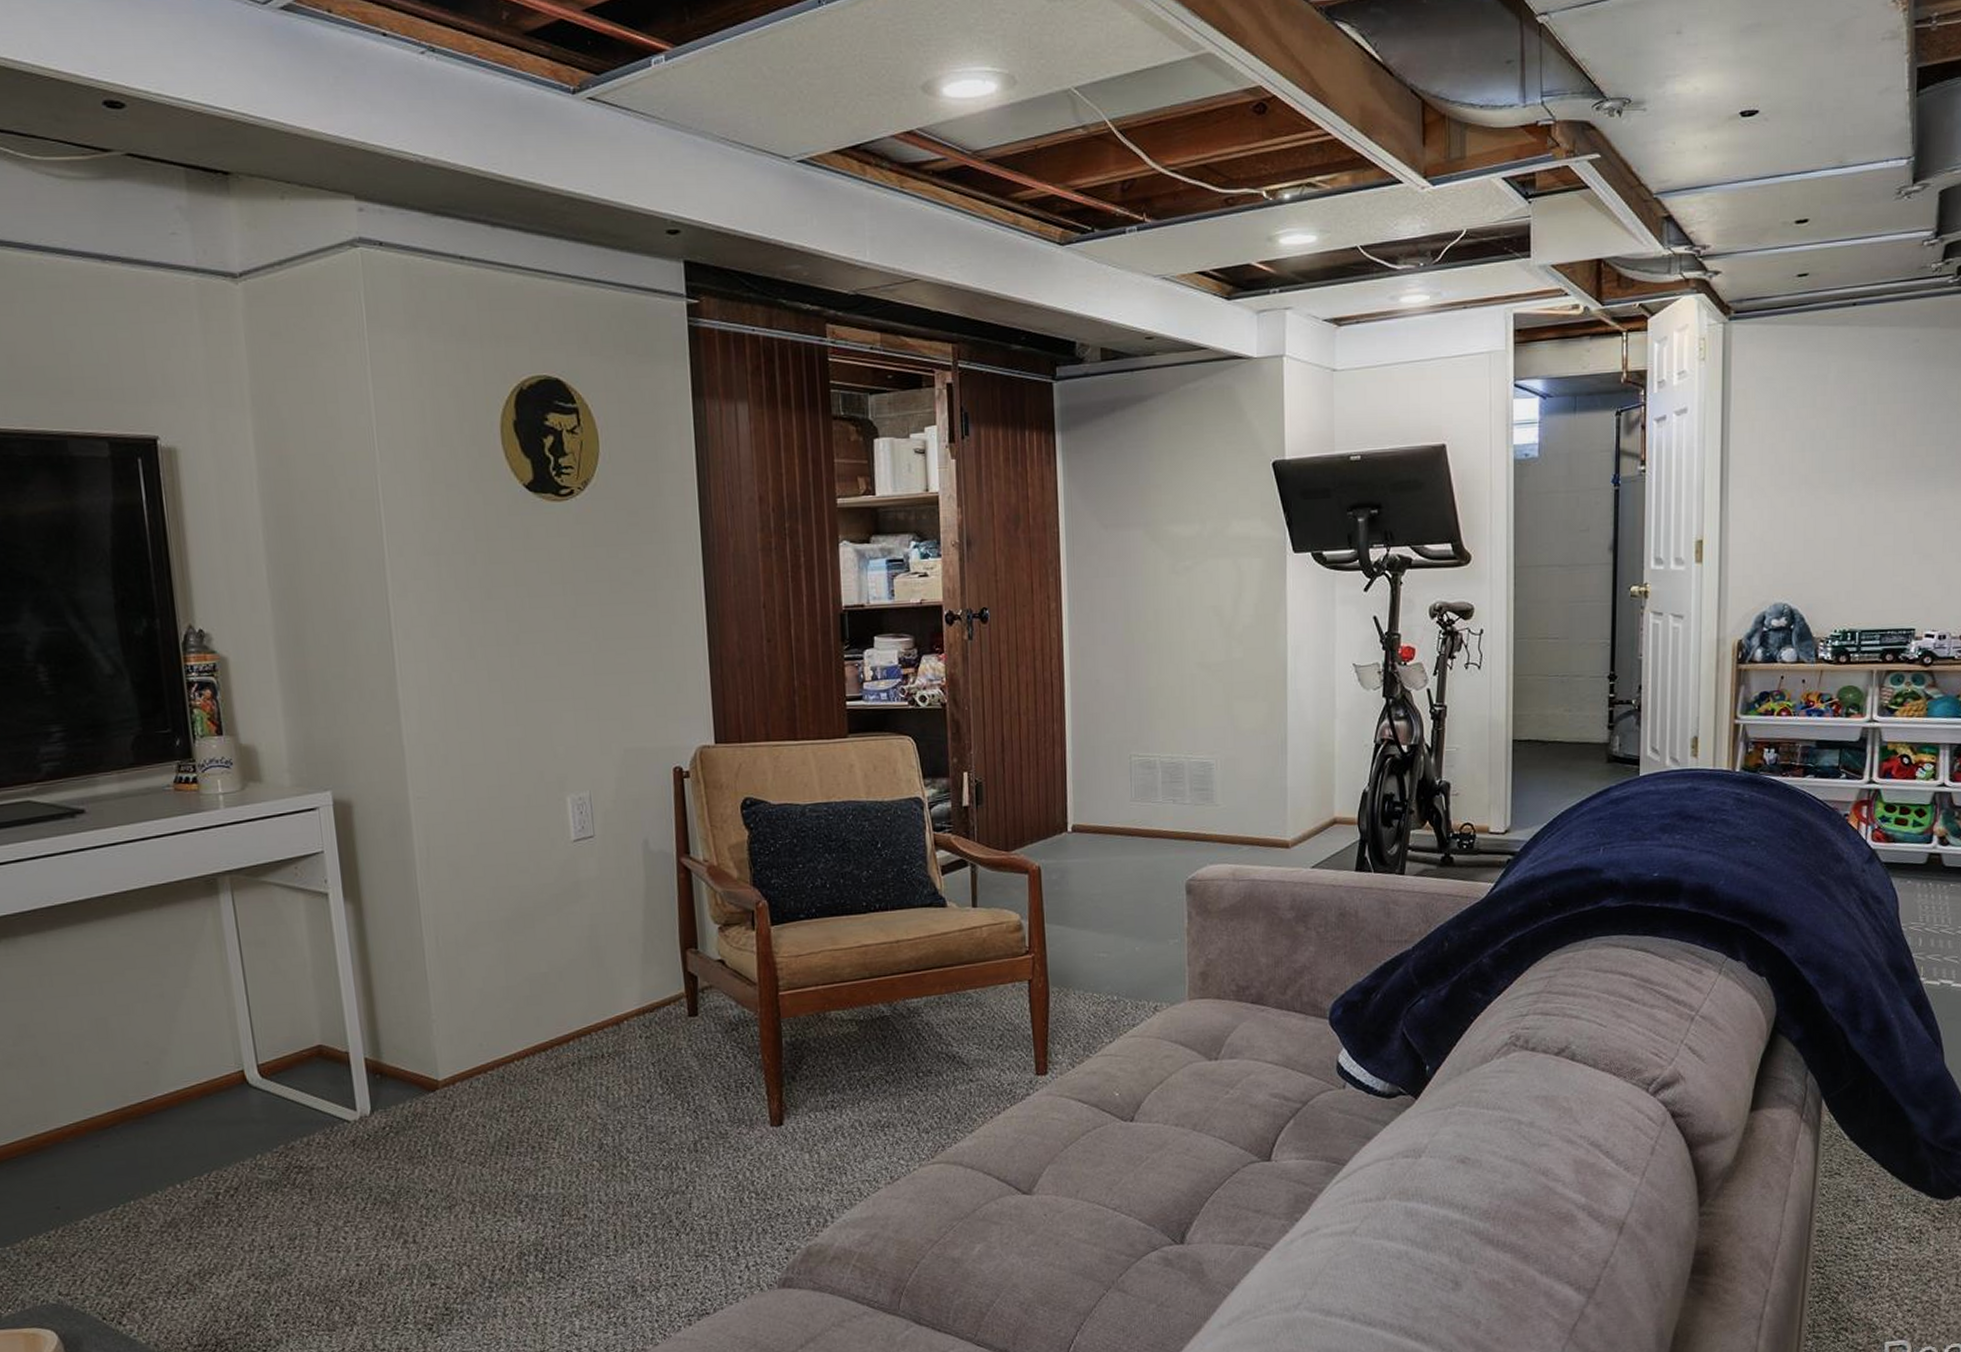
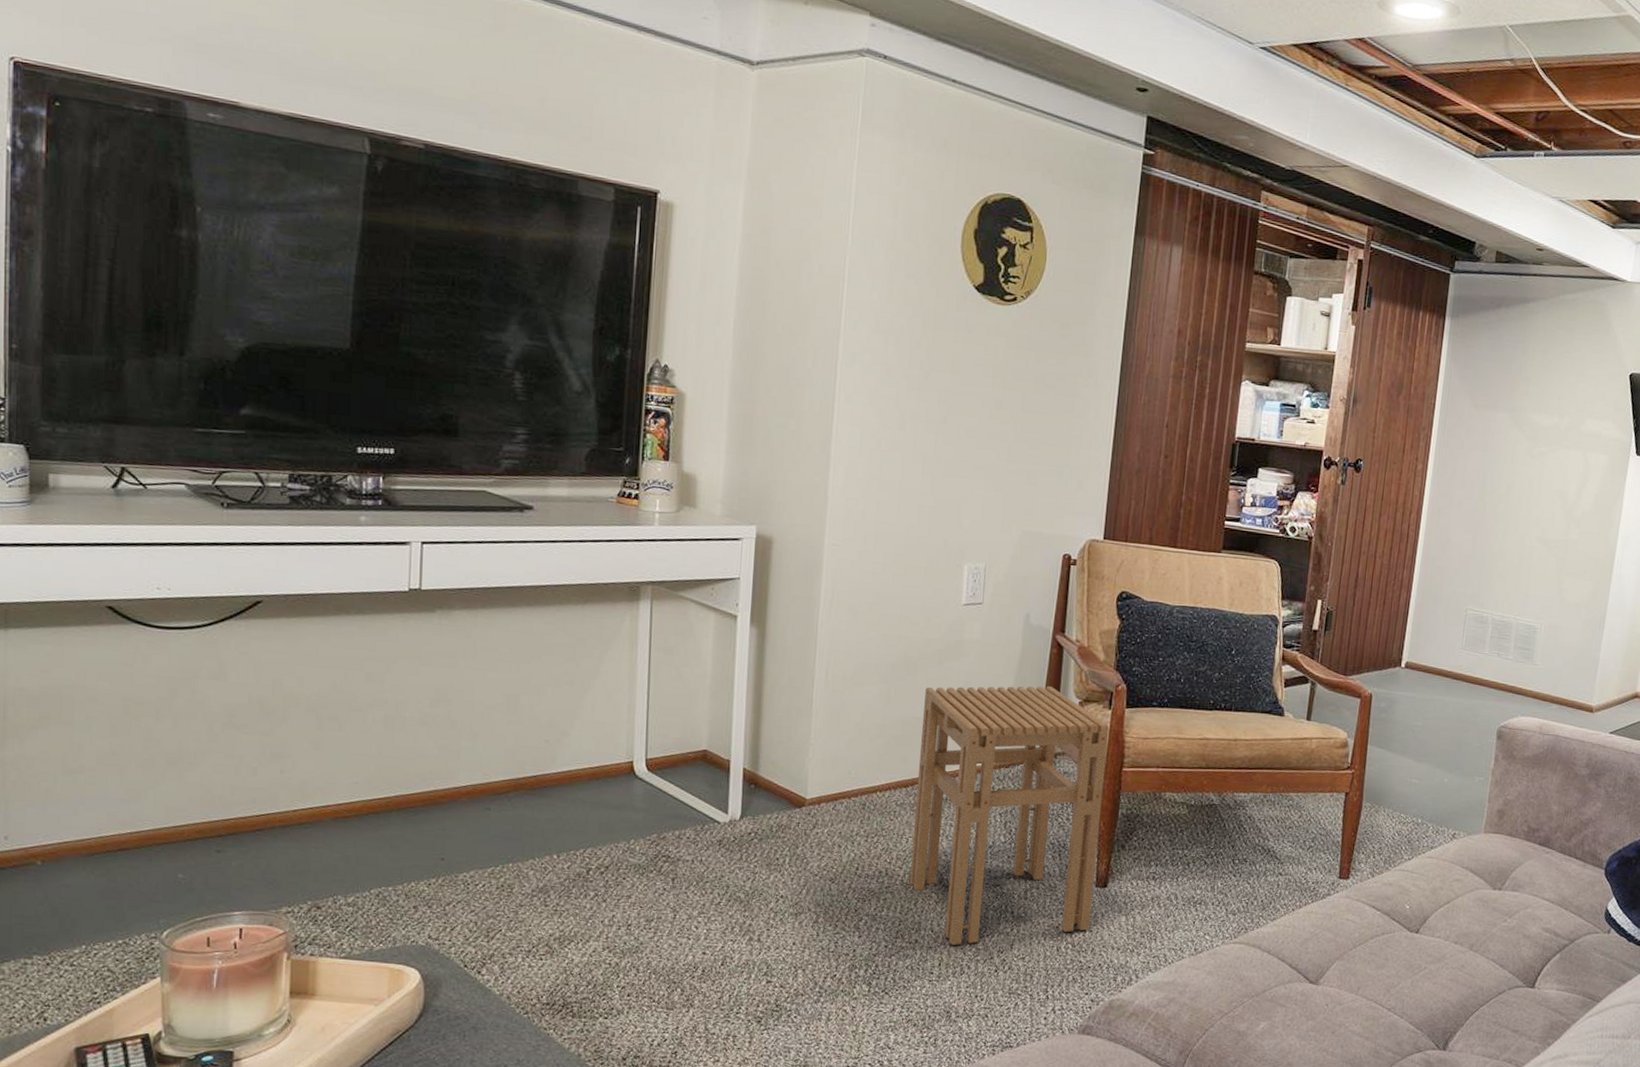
stool: none [548,914,772,1215] -> present [909,686,1109,946]

